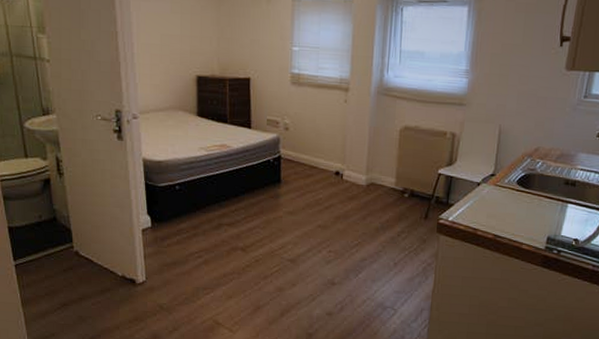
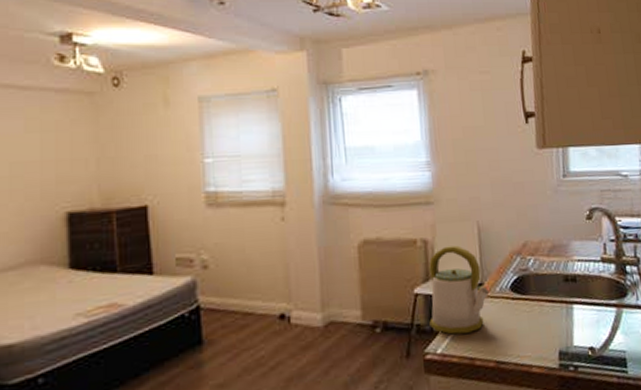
kettle: none [446,141,499,210] -> present [429,245,490,335]

